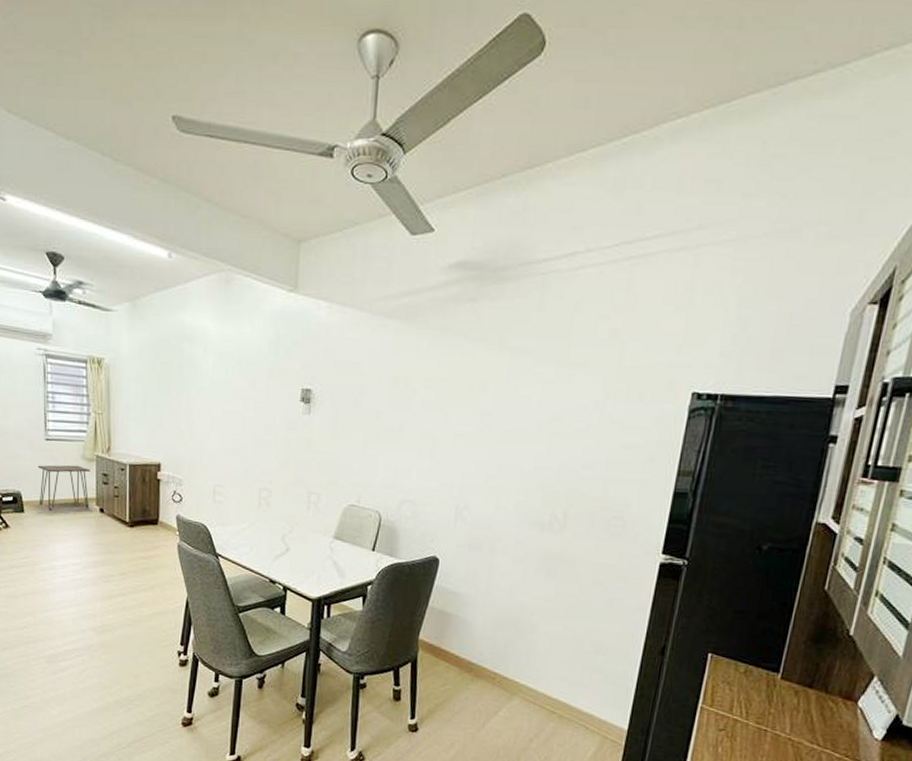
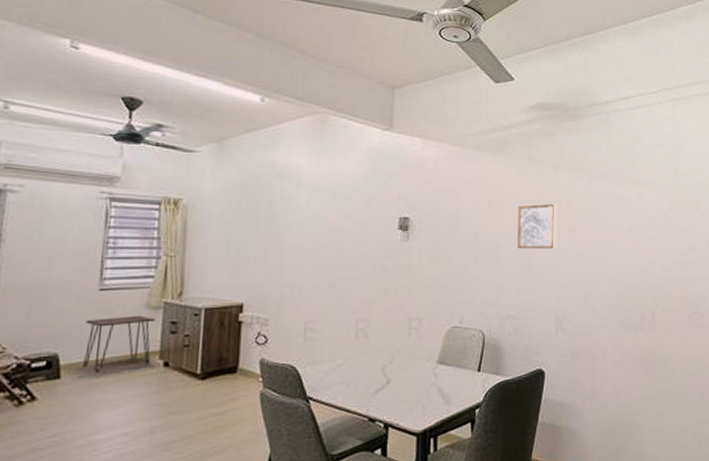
wall art: none [422,383,471,434] -> present [518,203,558,249]

